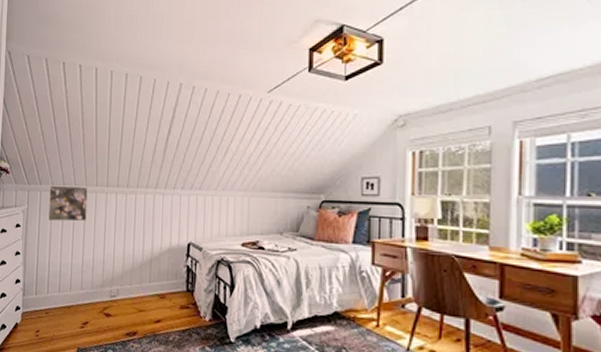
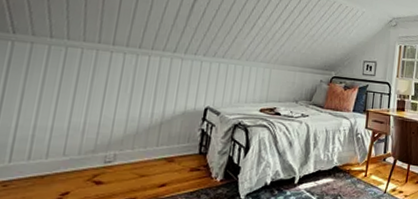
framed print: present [48,185,88,222] -> none [21,35,87,80]

